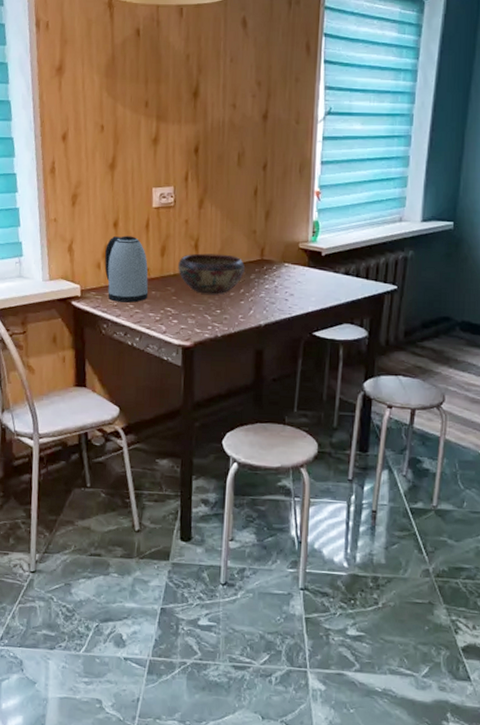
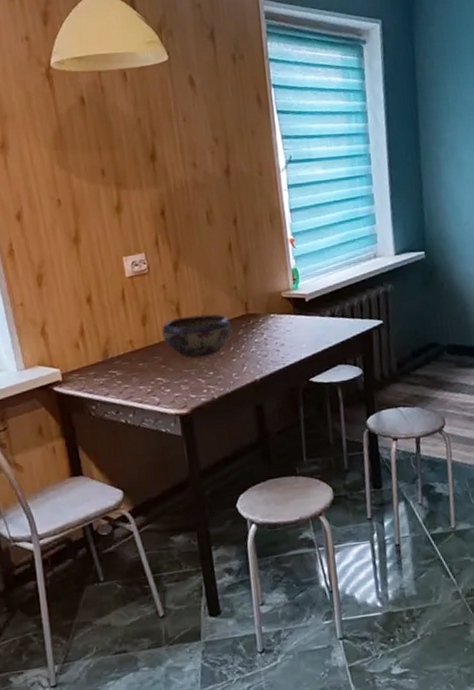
kettle: present [104,236,149,303] -> none [82,309,136,380]

